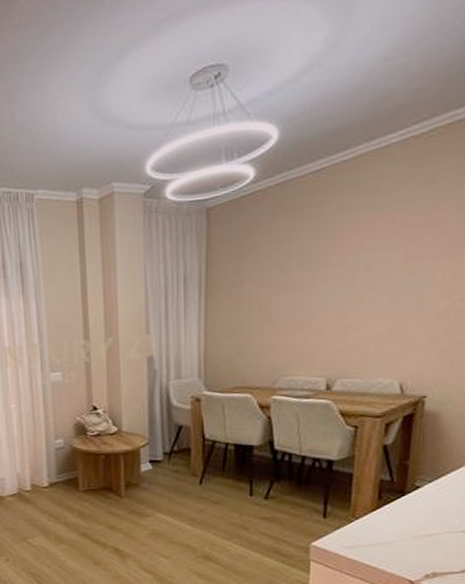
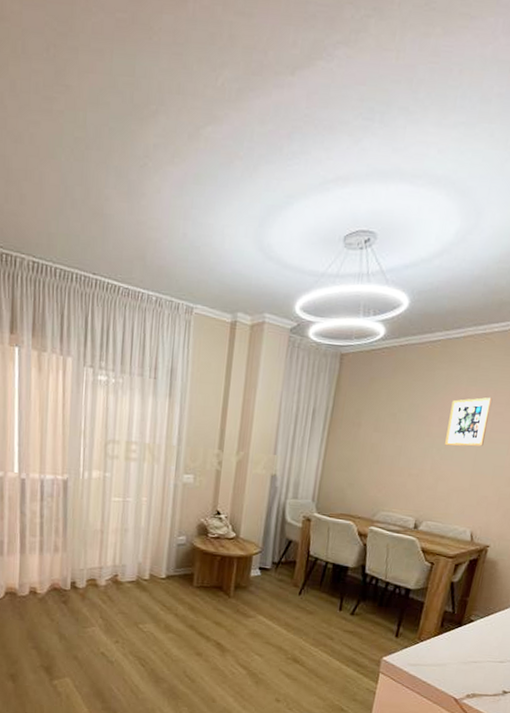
picture frame: none [350,222,401,288] -> present [445,397,492,447]

